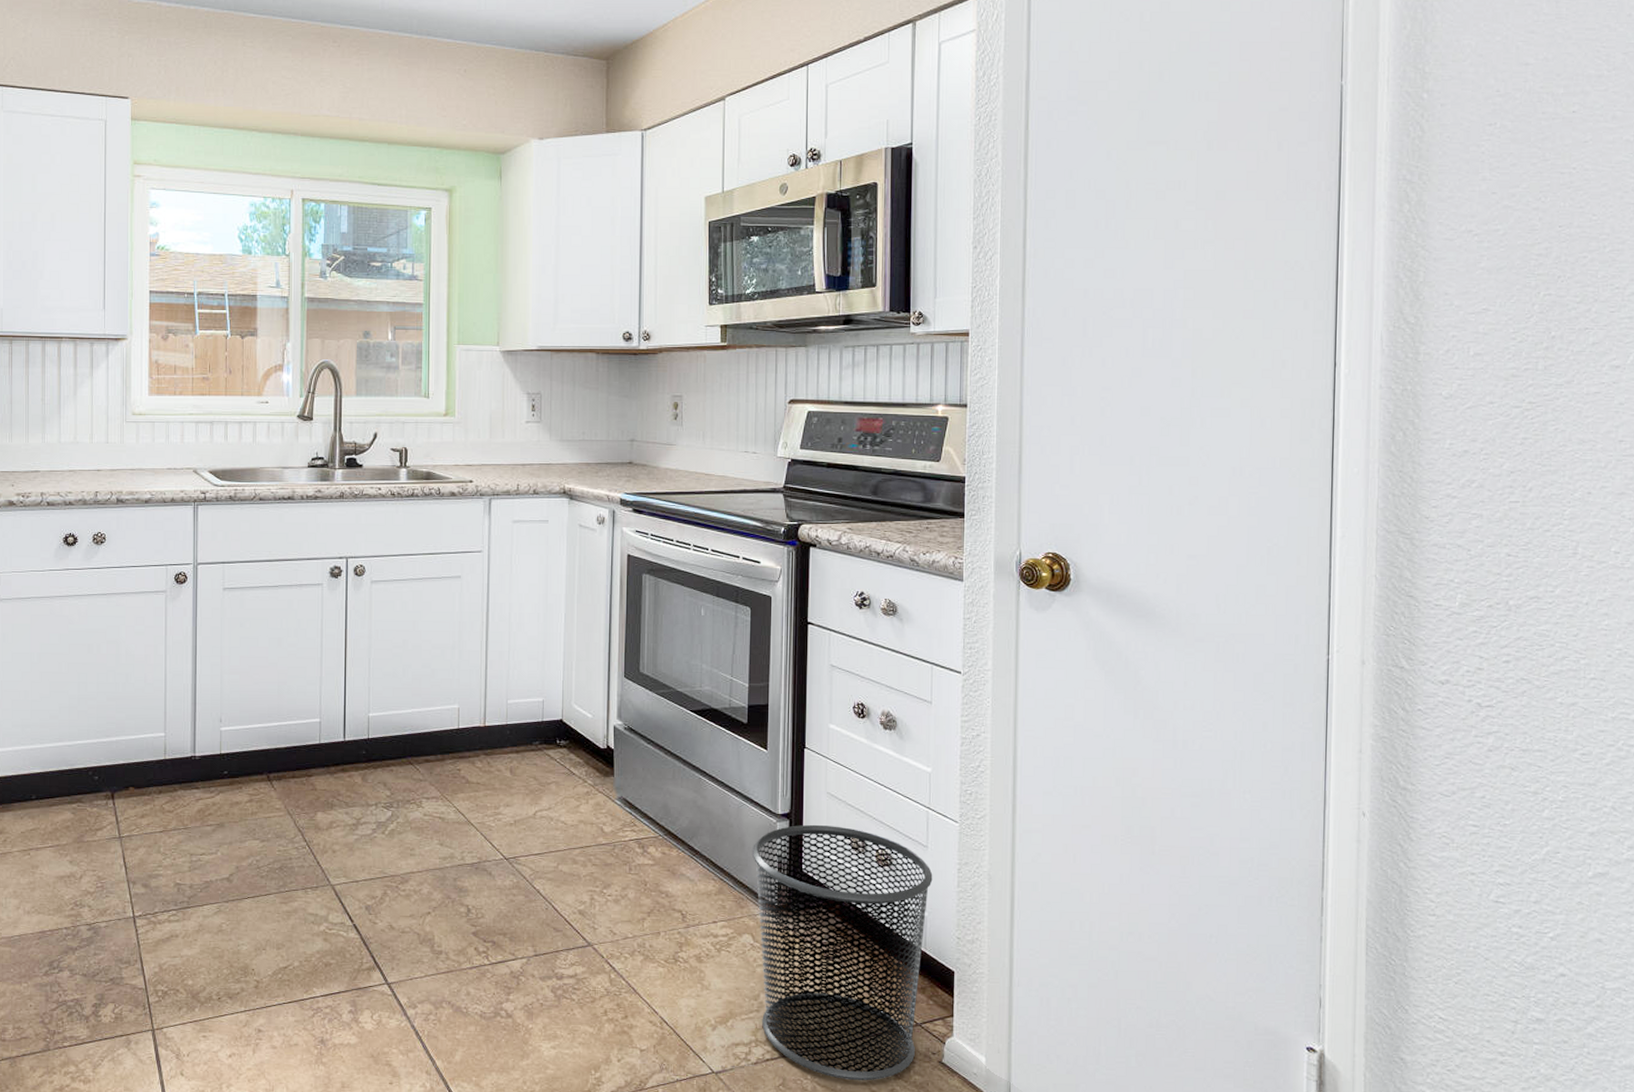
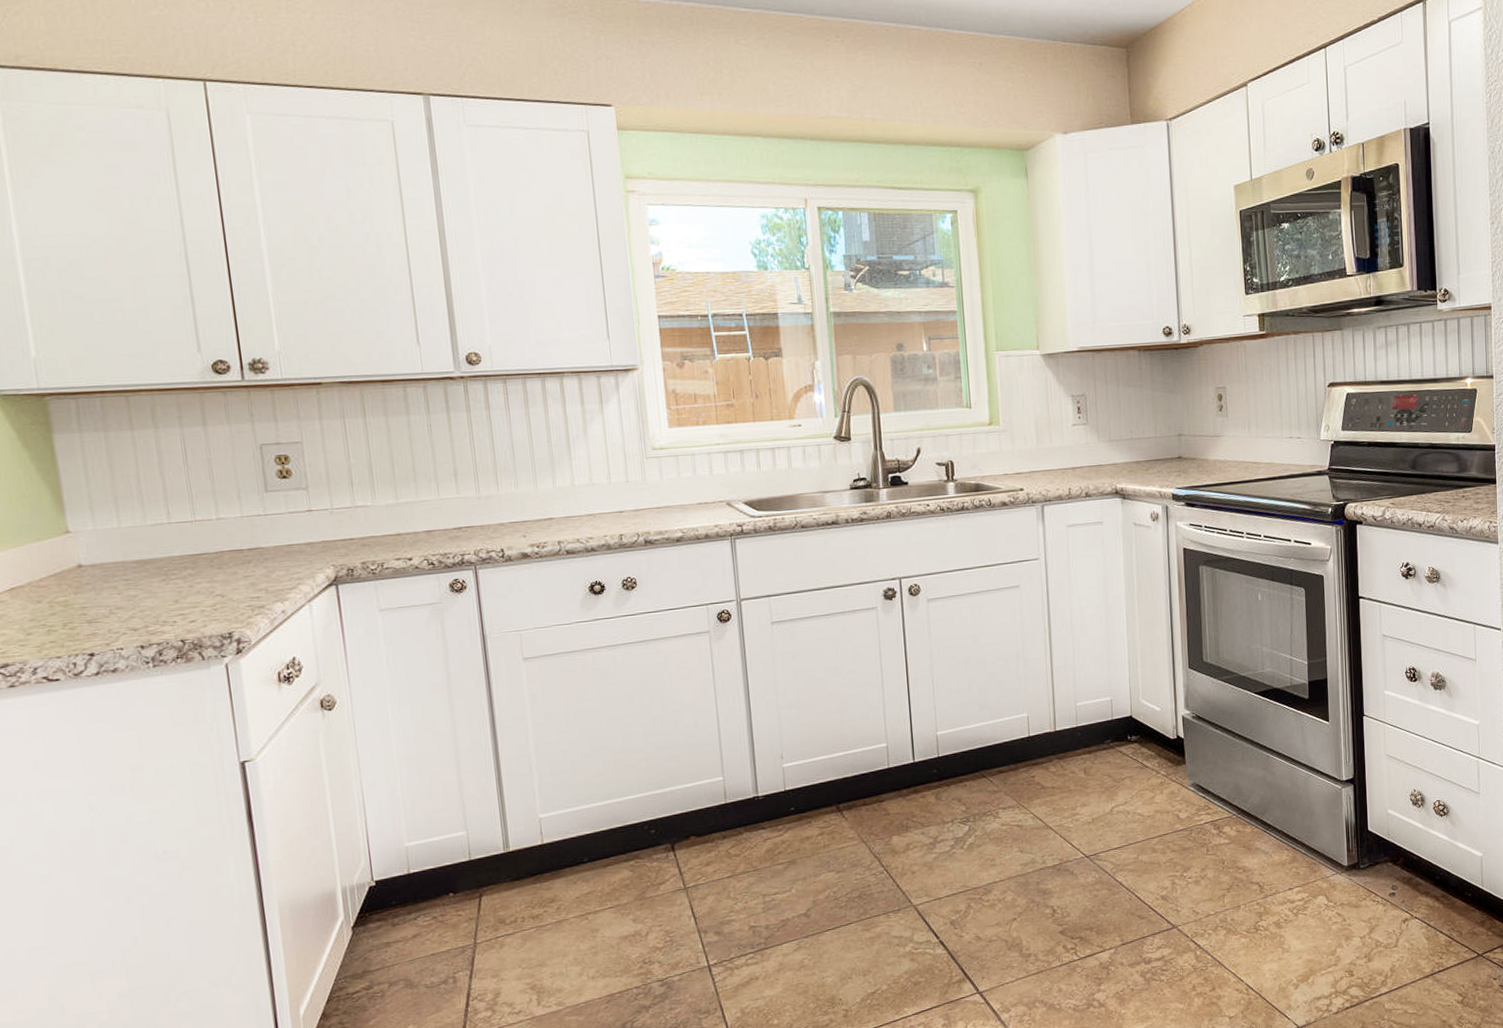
waste bin: present [751,824,933,1081] -> none [1320,784,1486,1015]

